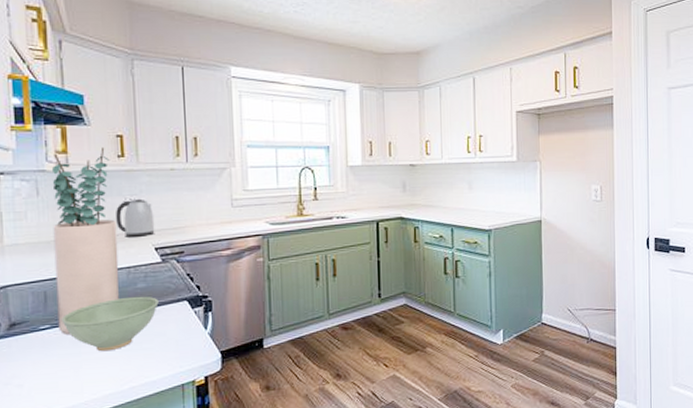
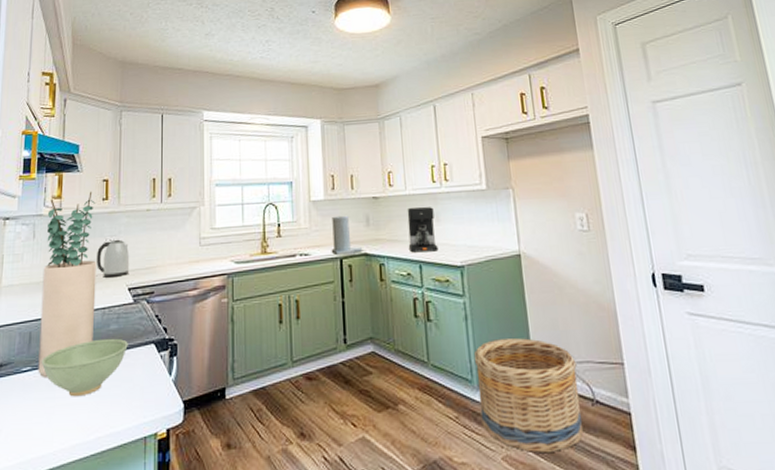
paper towel: none [368,181,399,219] -> present [331,215,363,256]
coffee maker: none [442,175,470,217] -> present [407,207,439,253]
basket: none [494,291,579,381] -> present [474,338,584,454]

